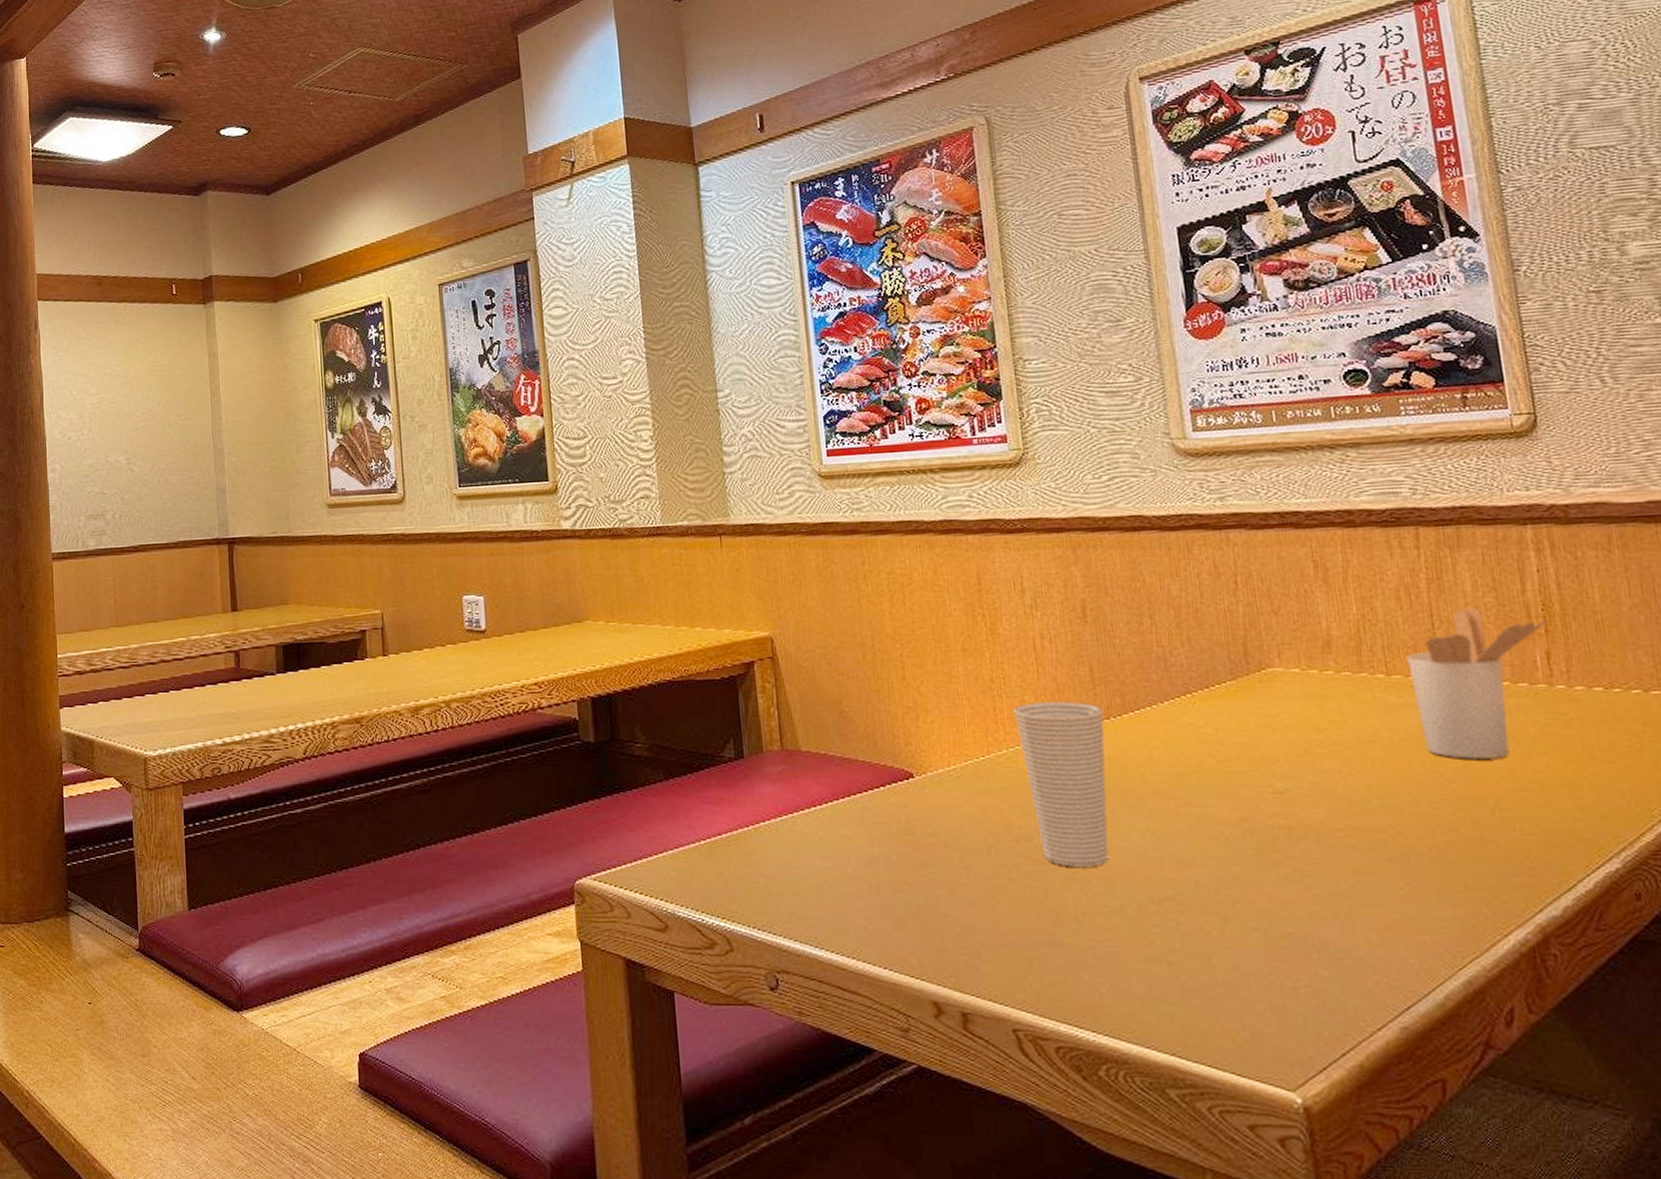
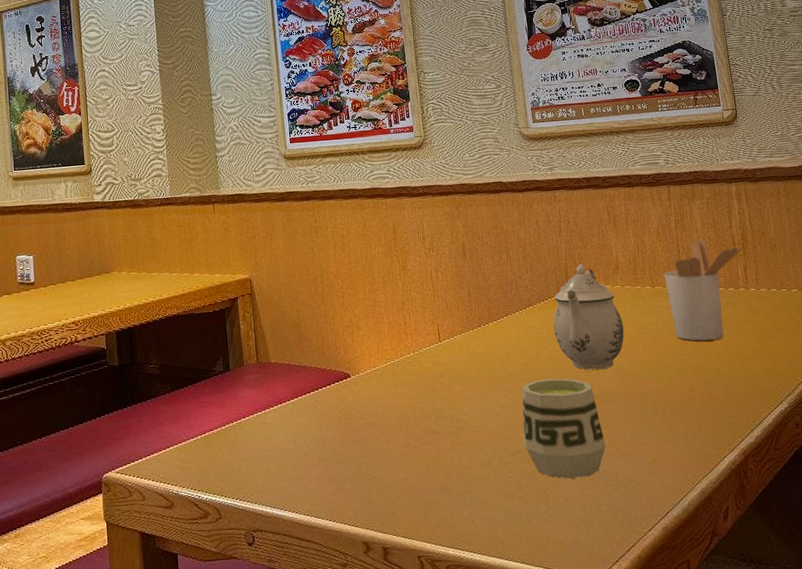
cup: present [1014,701,1109,867] -> none [418,315,481,434]
cup: none [1173,800,1308,943] -> present [522,378,606,479]
teapot: none [1224,637,1340,790] -> present [553,264,624,370]

